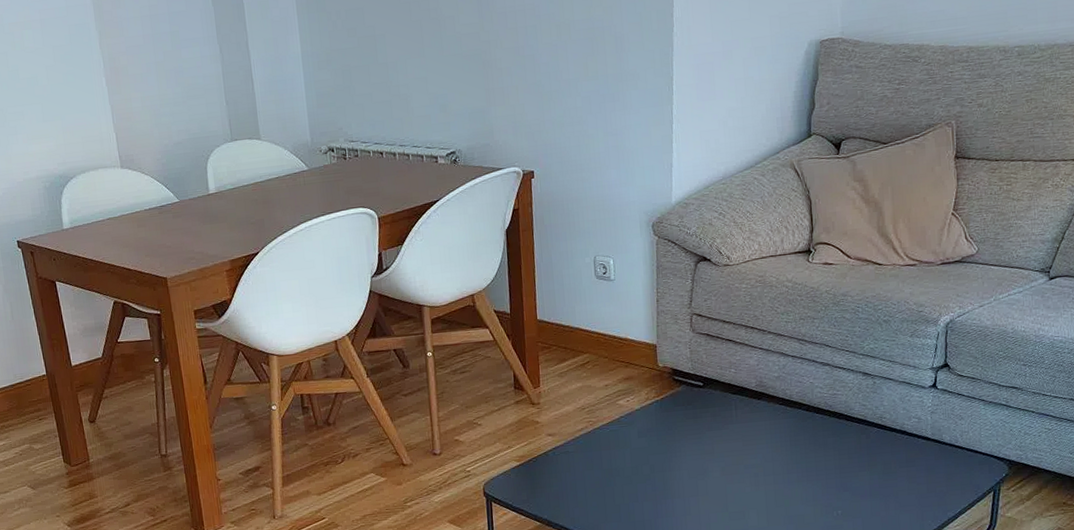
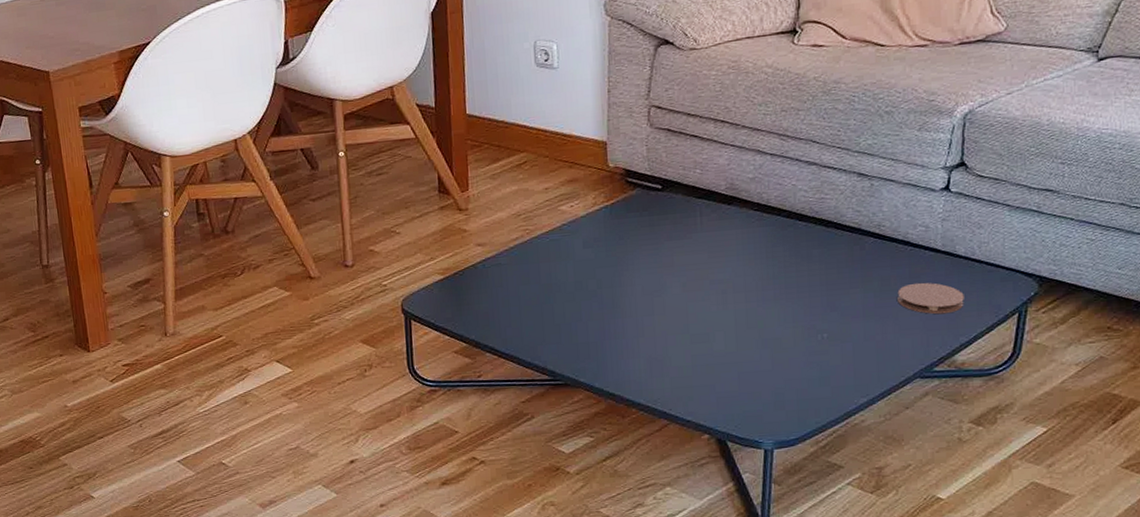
coaster: none [897,466,951,493] -> present [897,282,964,315]

